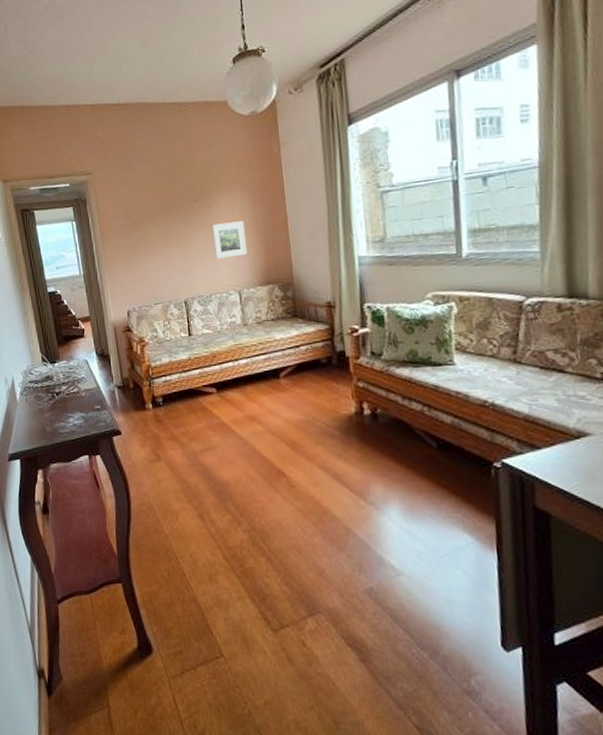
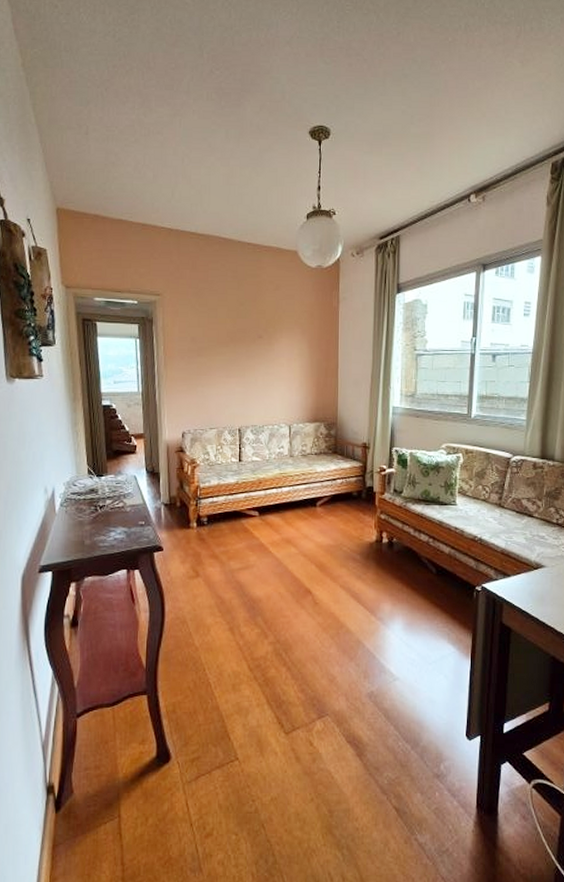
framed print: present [211,221,248,260] -> none [271,361,301,394]

